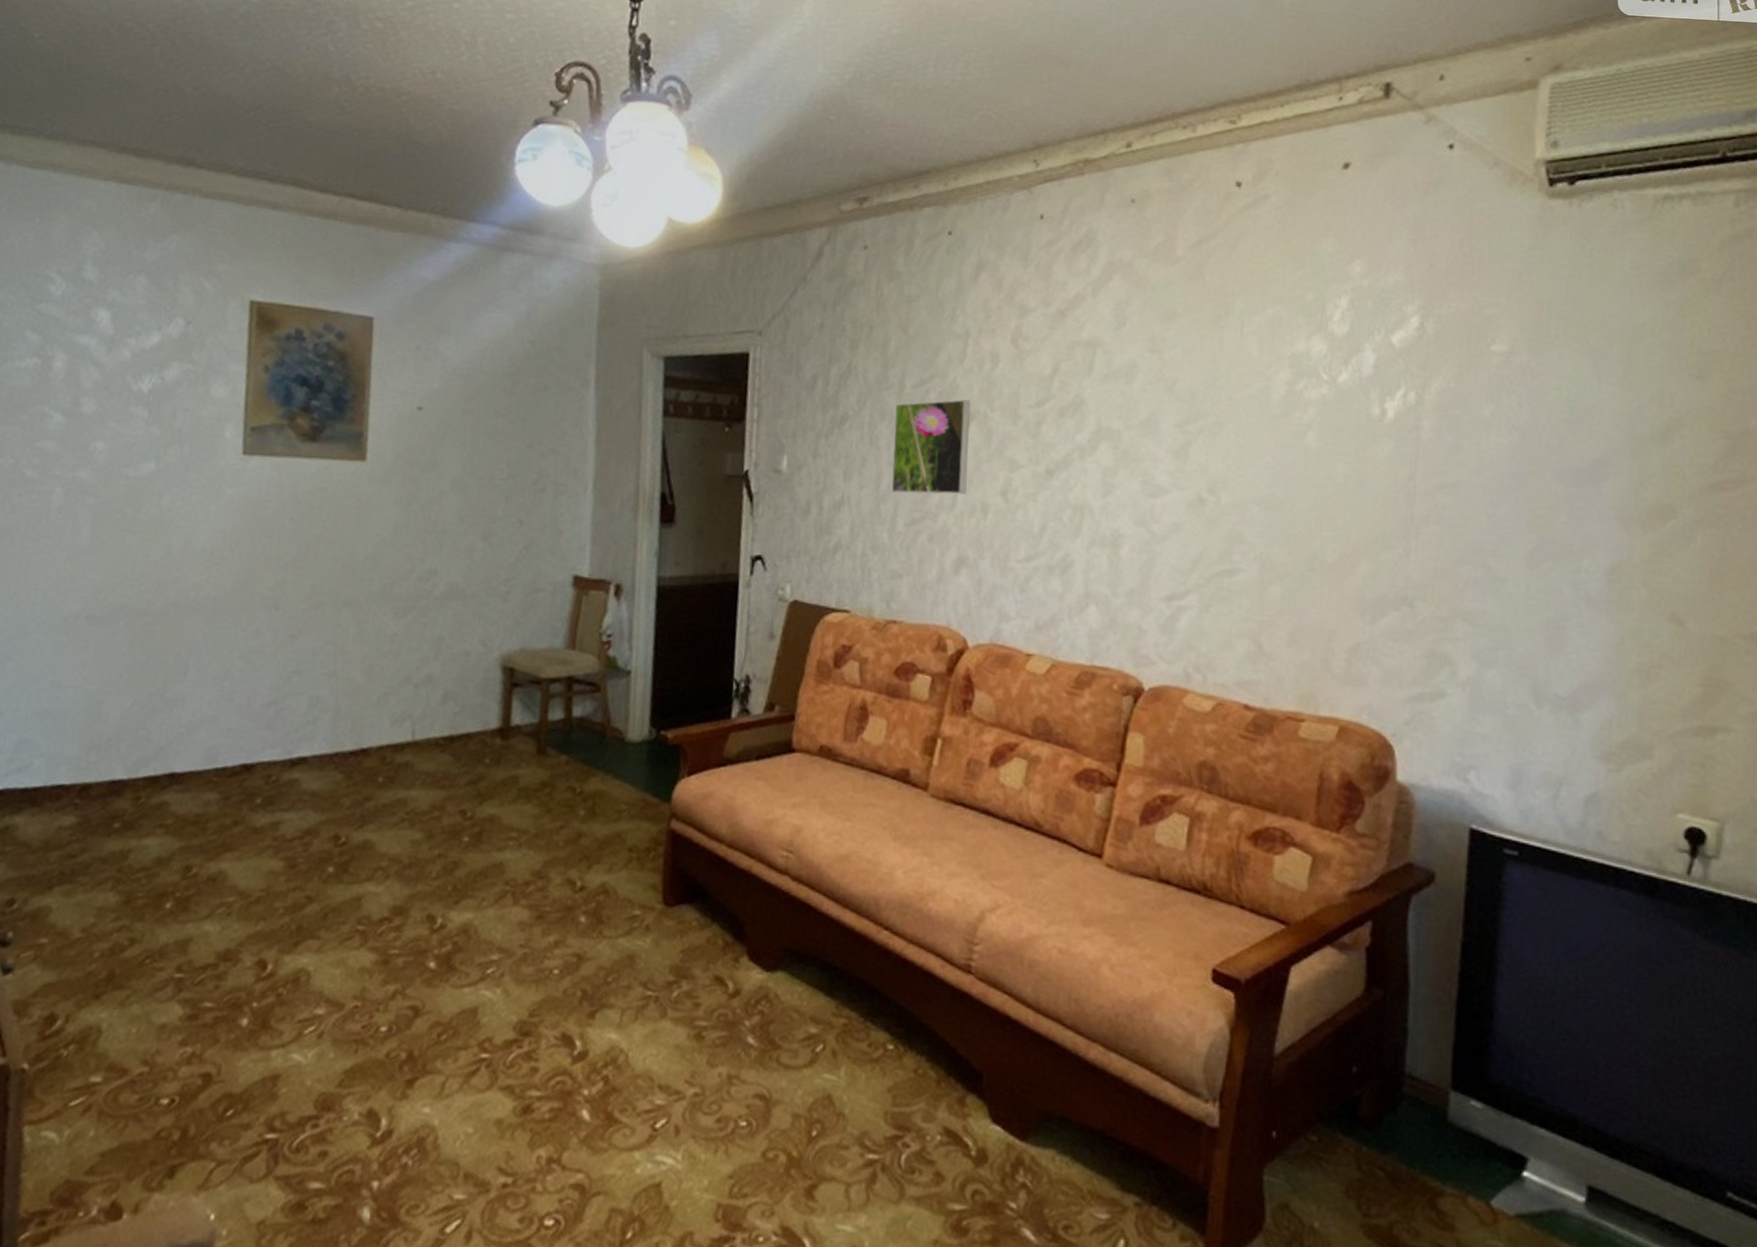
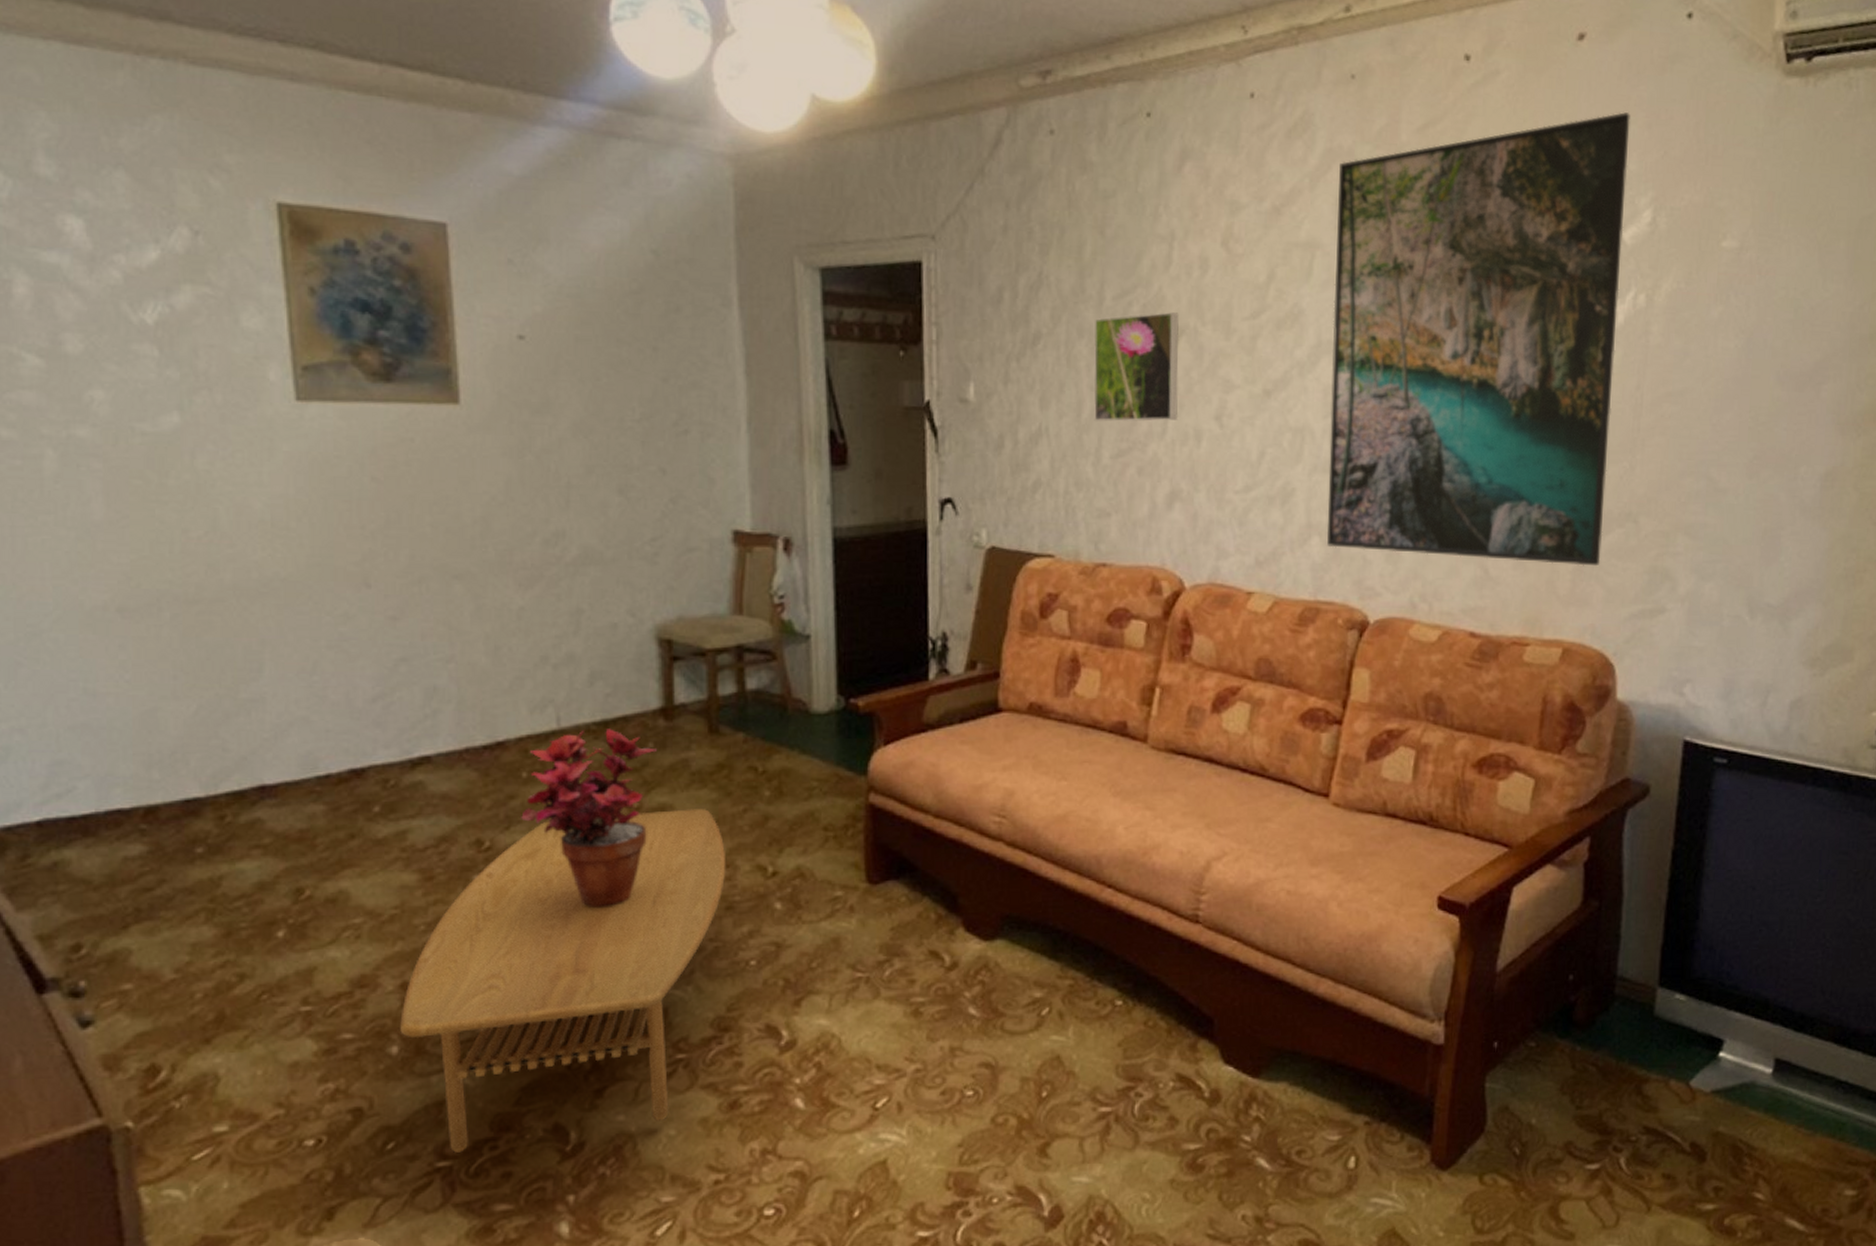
coffee table: none [251,821,542,1127] -> present [400,809,726,1153]
potted plant: none [373,743,492,907] -> present [521,729,656,907]
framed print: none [1104,230,1396,648] -> present [1327,112,1631,566]

